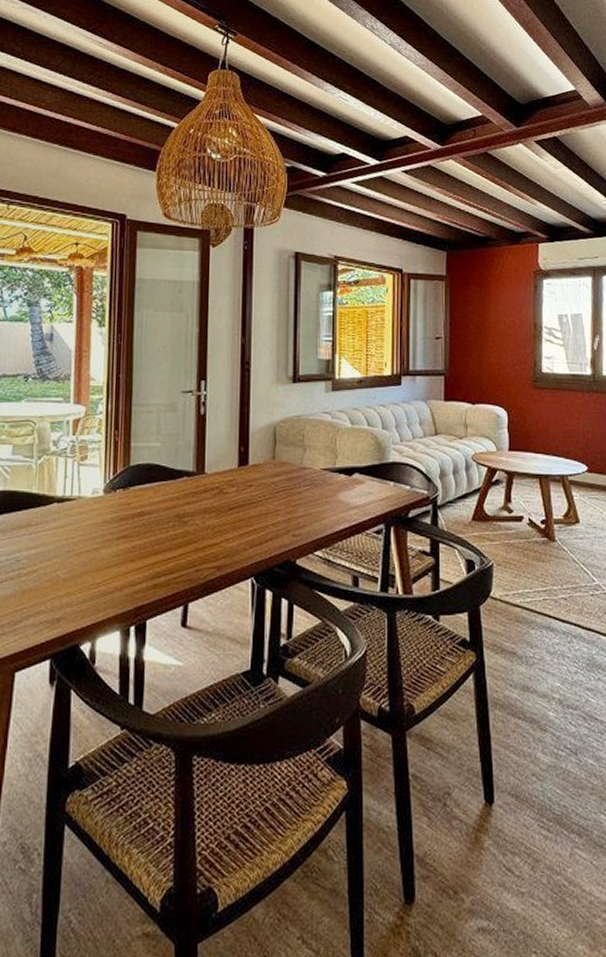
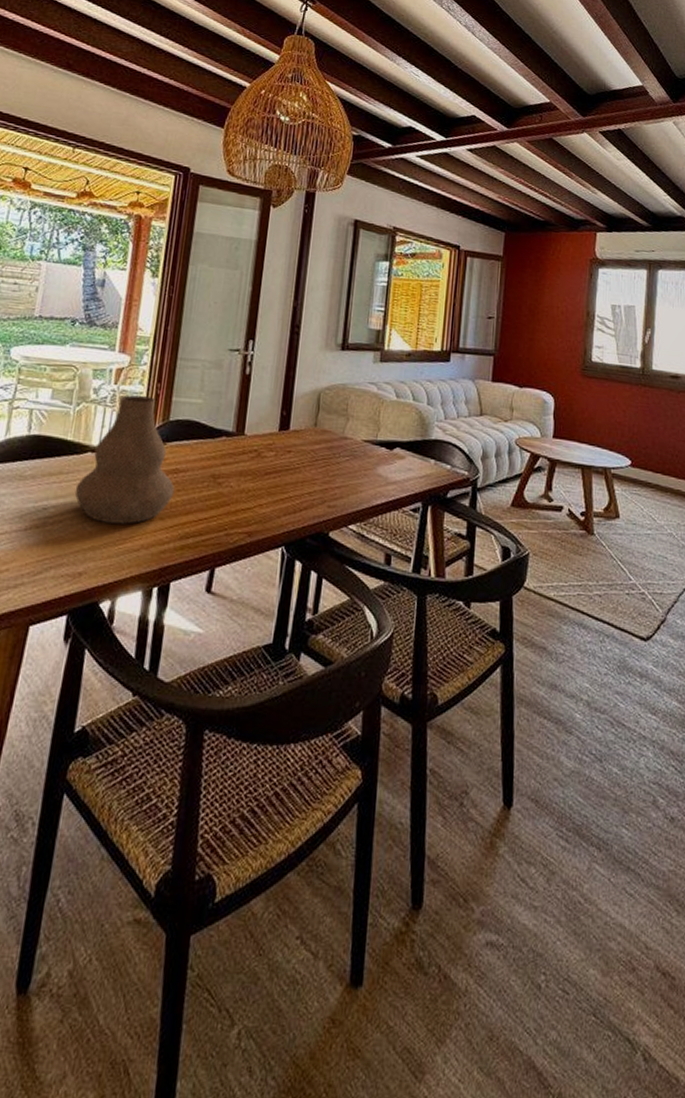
vase: none [45,444,141,569] -> present [74,395,174,524]

